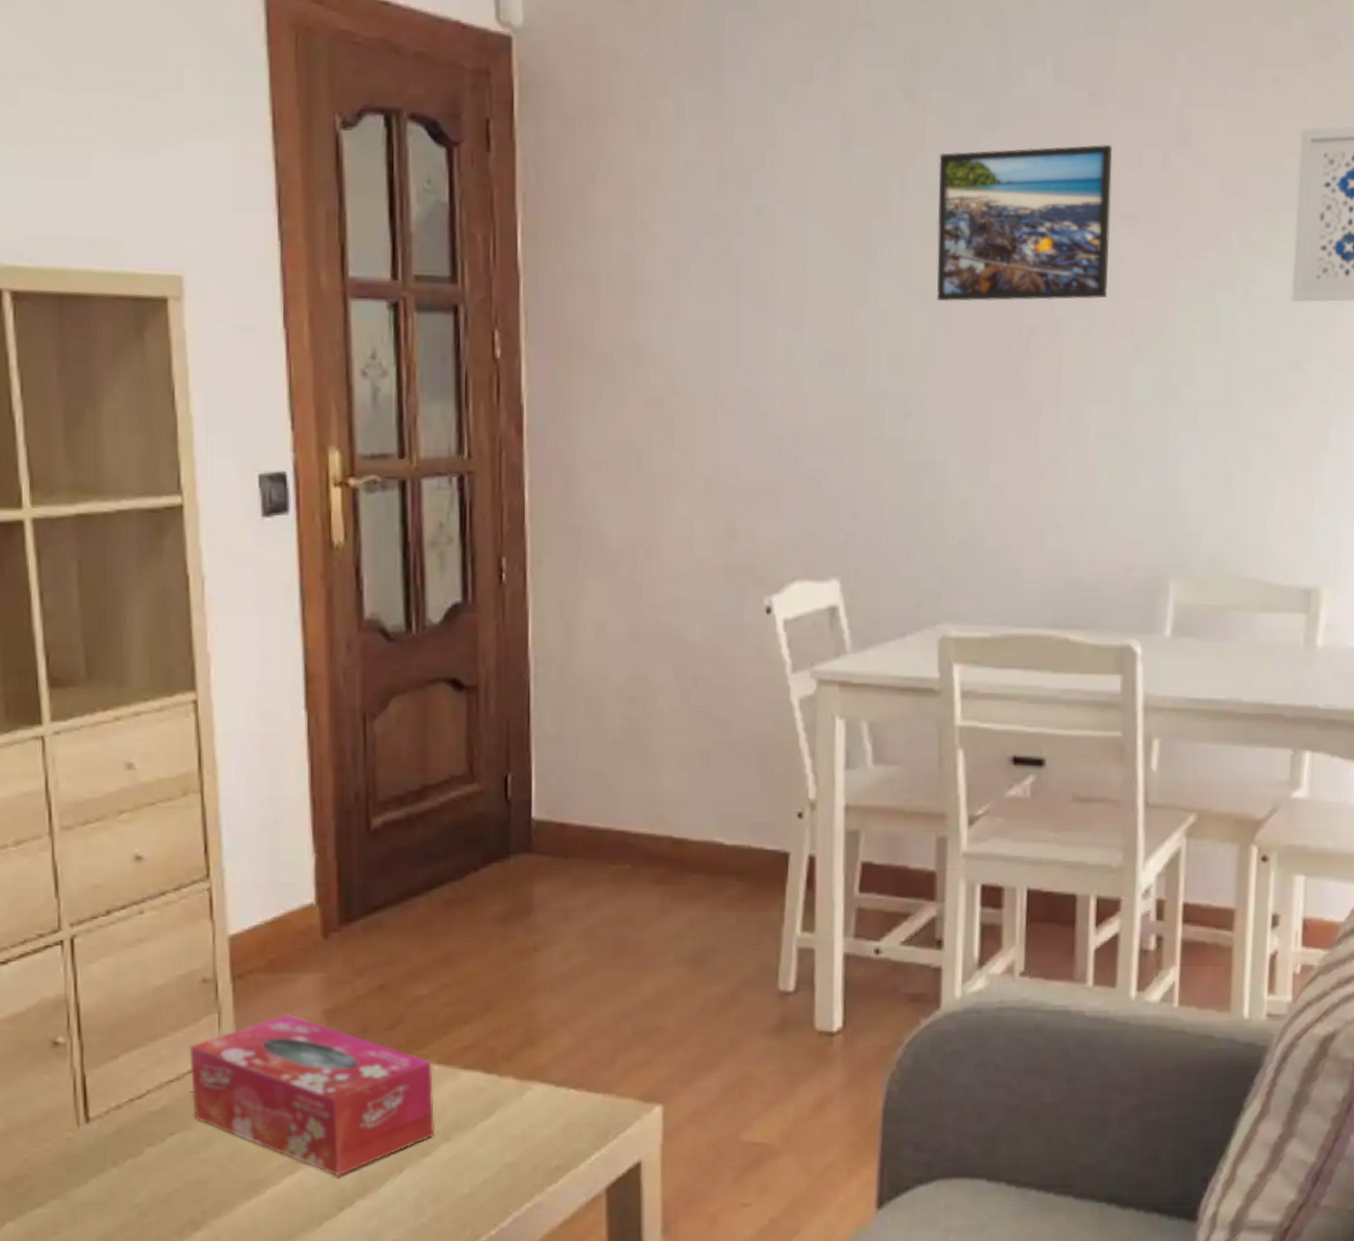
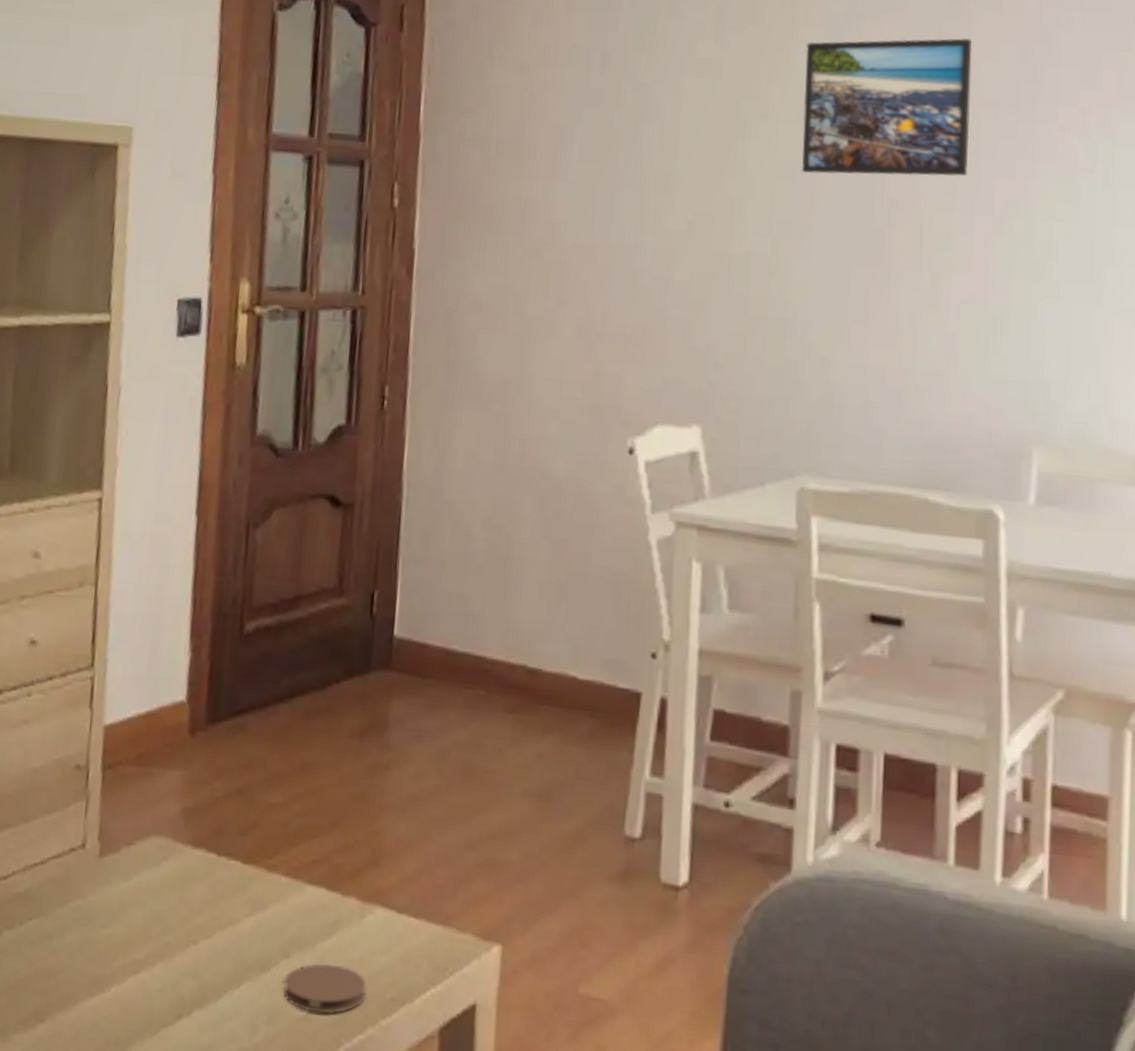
tissue box: present [189,1014,436,1177] -> none [52,808,280,983]
coaster: none [446,1143,531,1188] -> present [283,963,367,1014]

